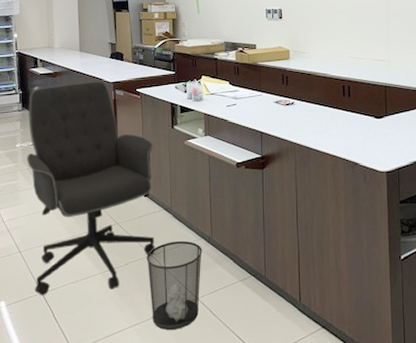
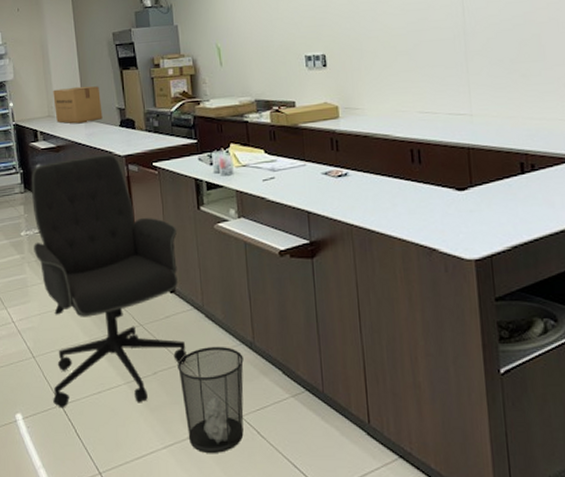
box: none [54,23,96,54] -> present [53,86,103,124]

